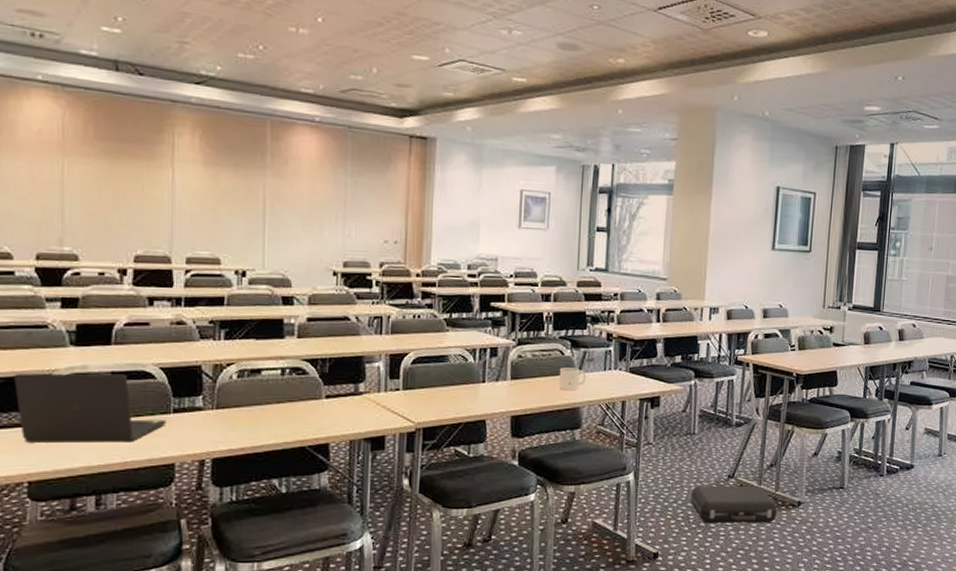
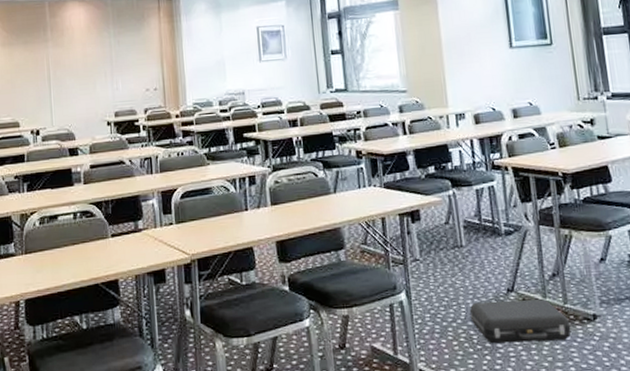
mug: present [559,367,587,390] -> none [315,188,343,212]

